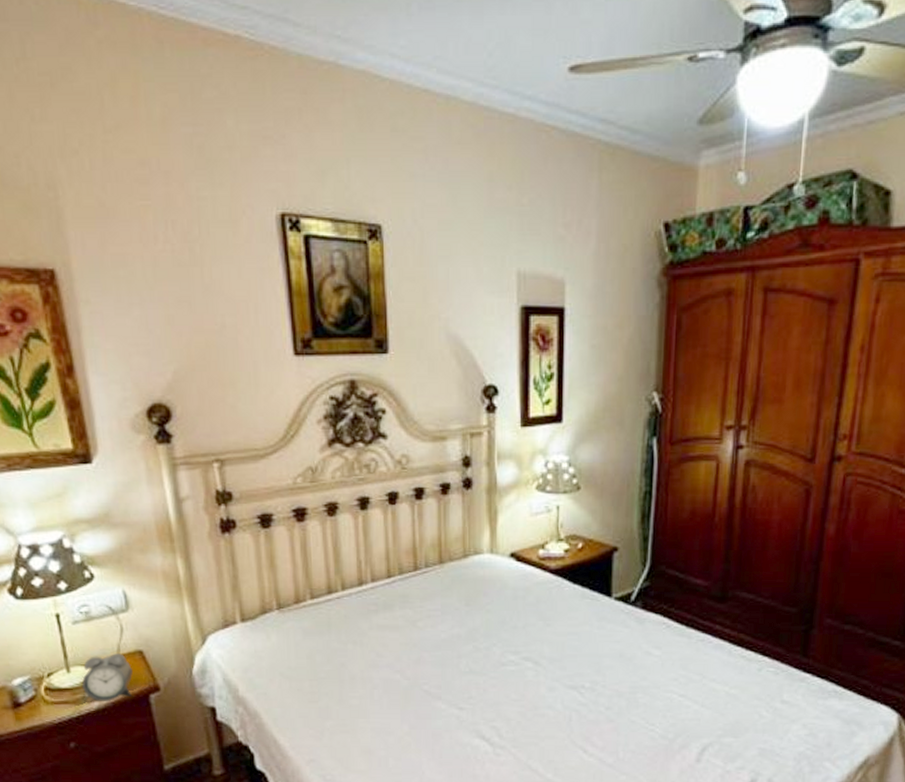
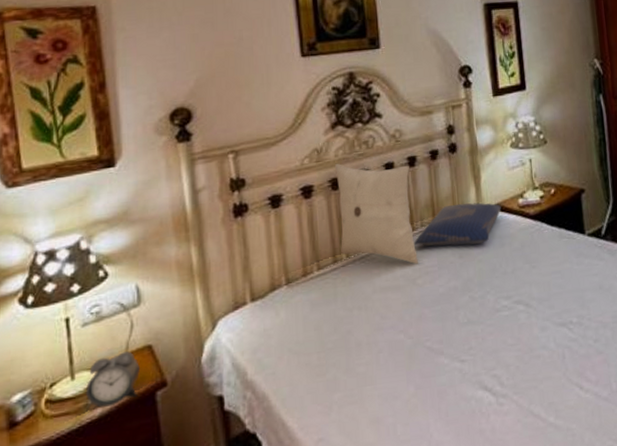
cushion: none [330,486,420,606] -> present [334,163,418,265]
cushion: none [417,547,518,594] -> present [414,202,501,247]

